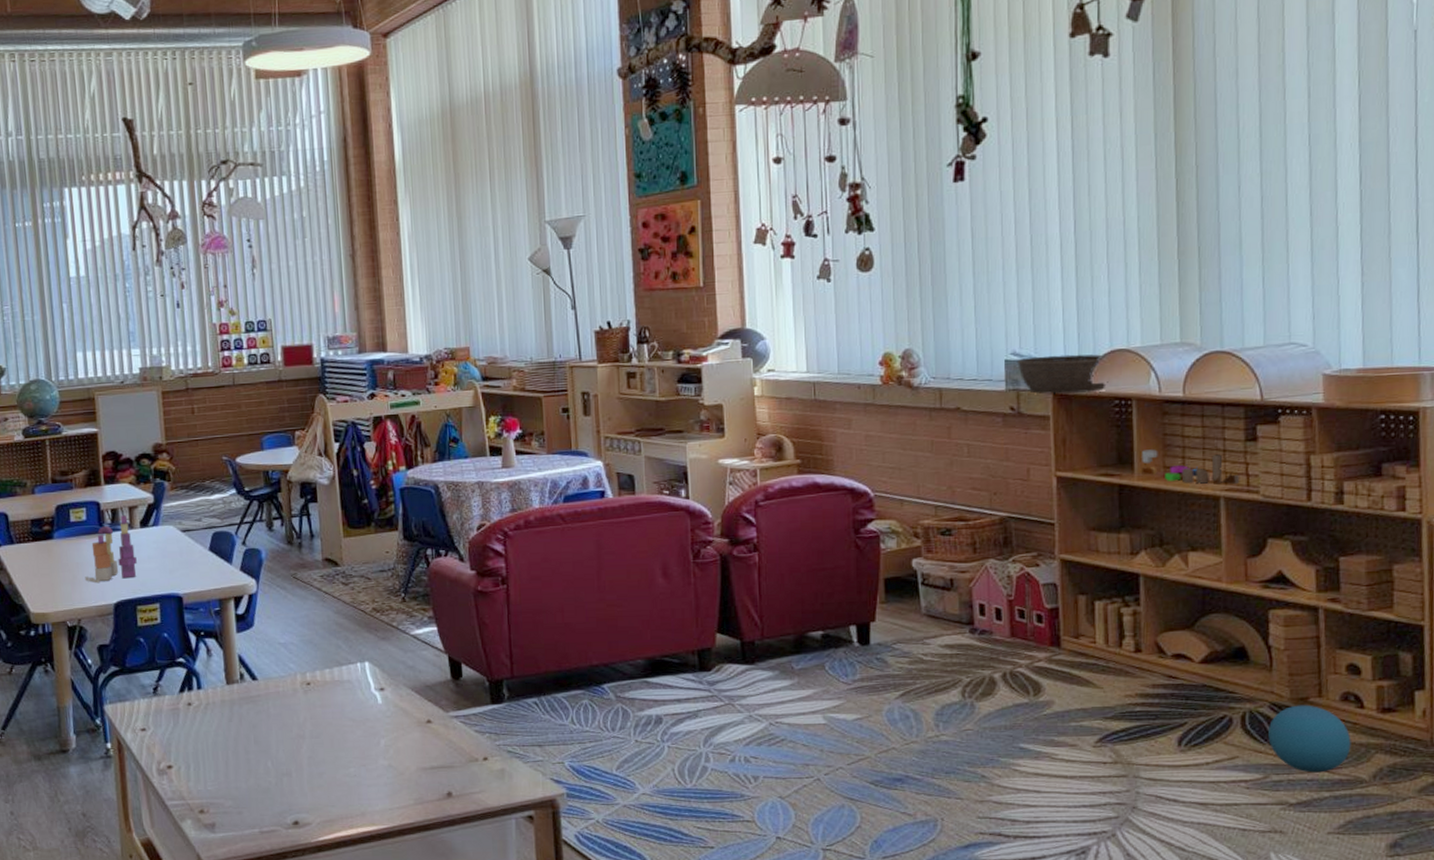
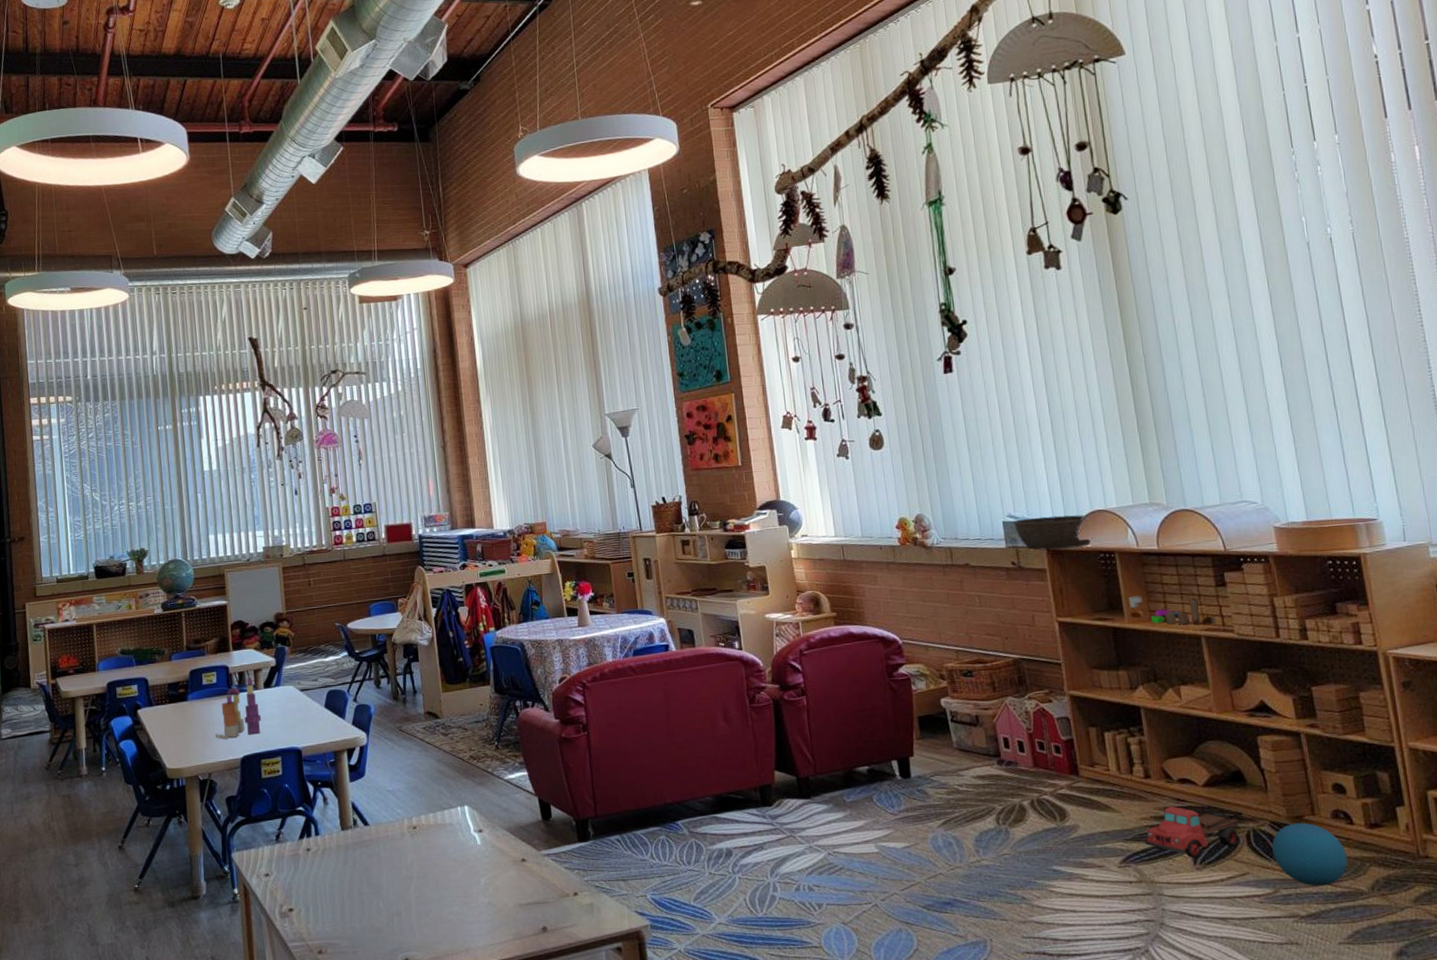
toy truck: none [1125,682,1241,739] -> present [1144,804,1244,858]

